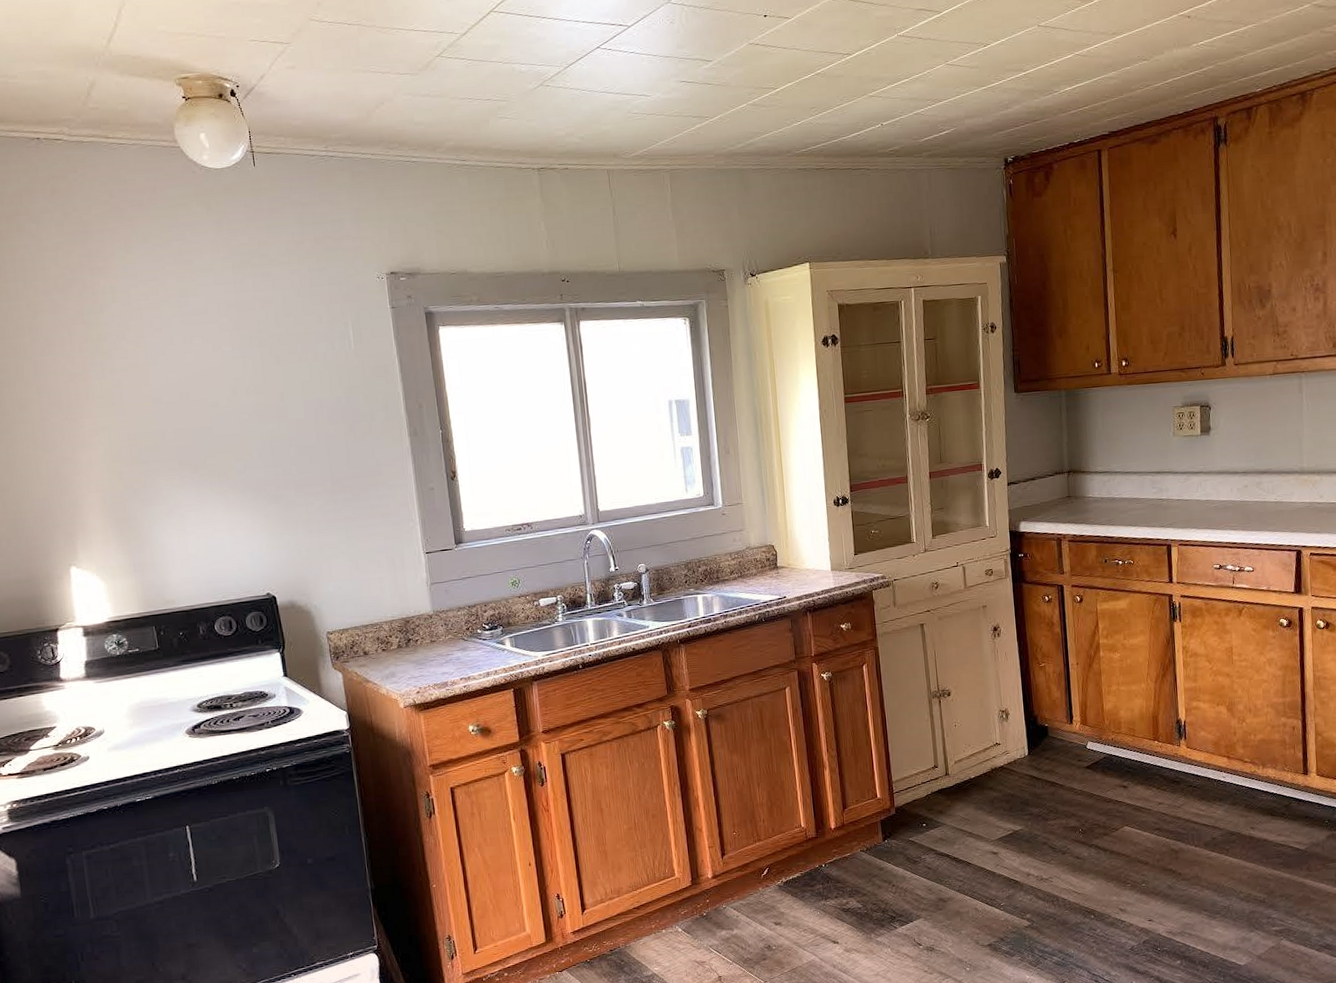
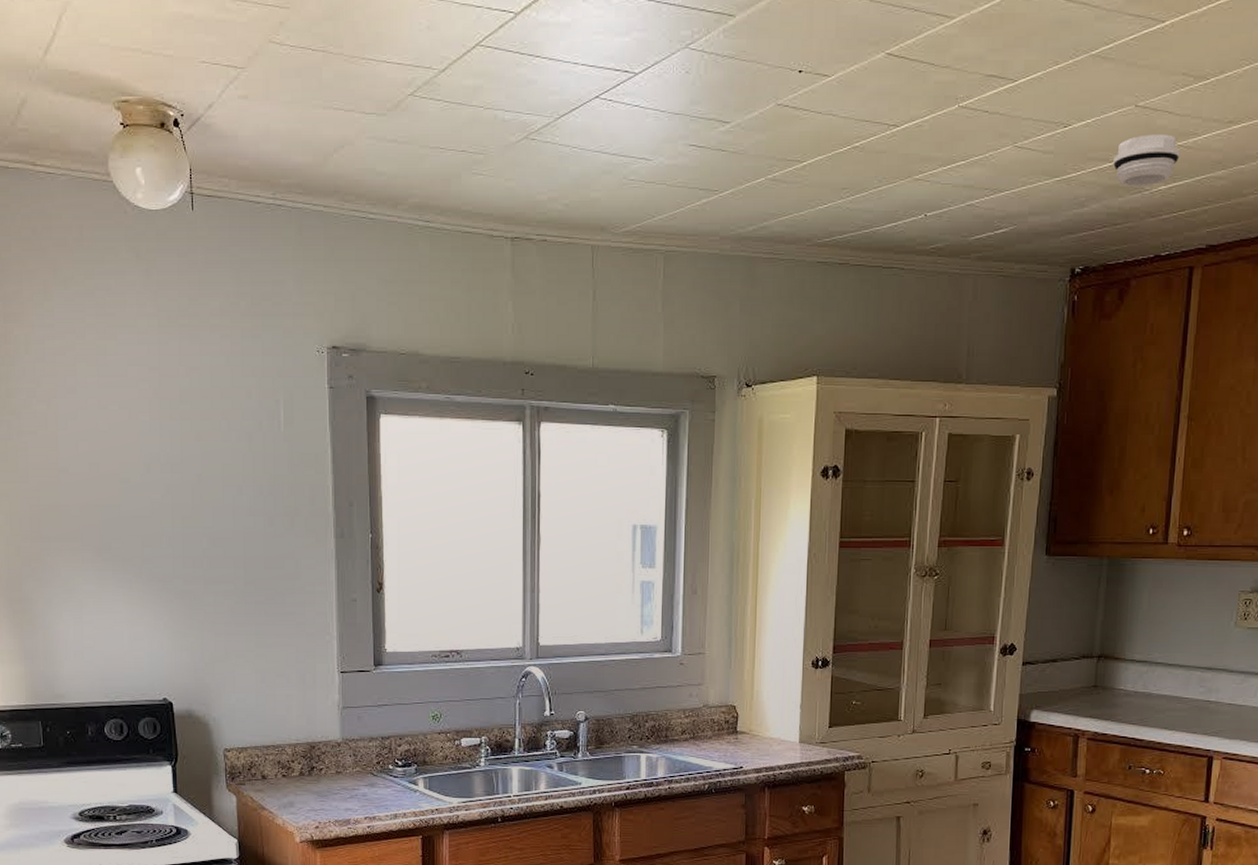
smoke detector: none [1026,46,1079,90] -> present [1113,134,1180,187]

